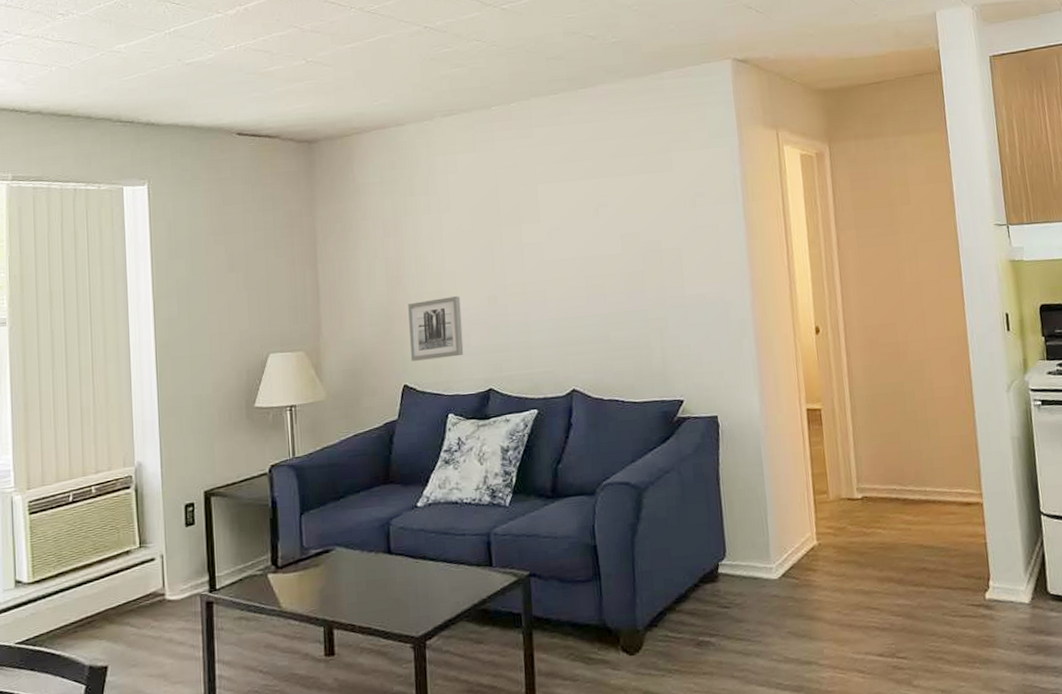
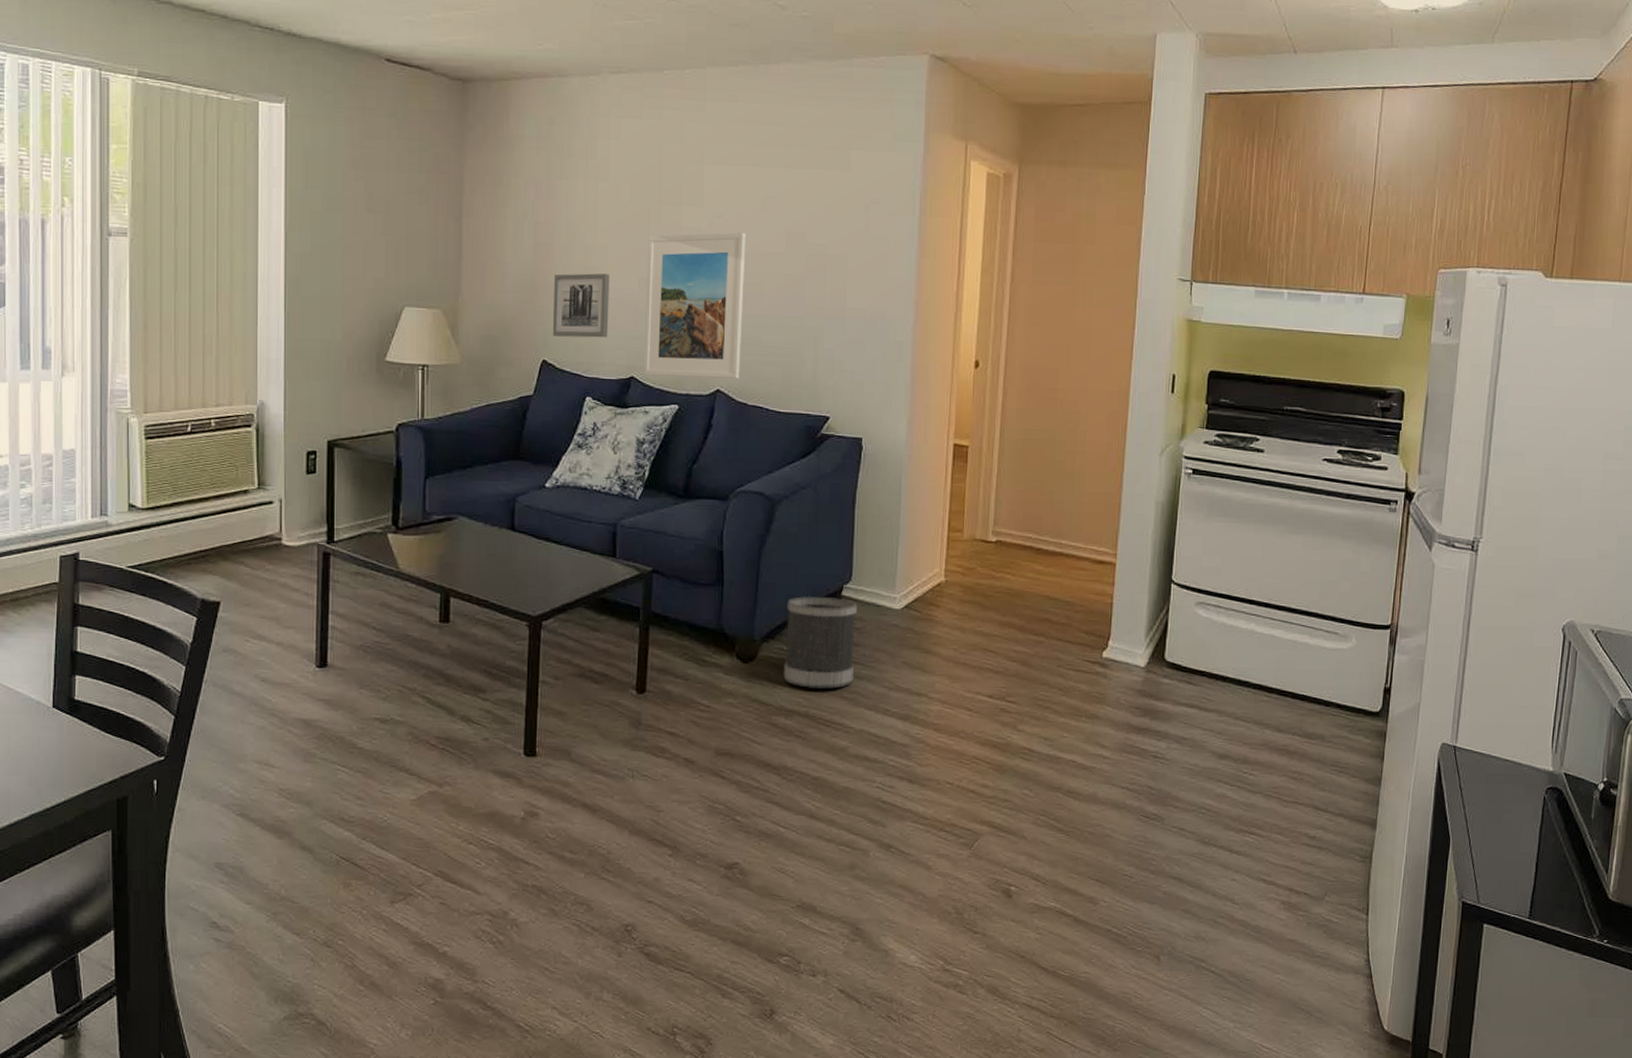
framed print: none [493,240,593,385] -> present [643,232,747,379]
wastebasket: none [665,576,741,672] -> present [783,596,858,689]

